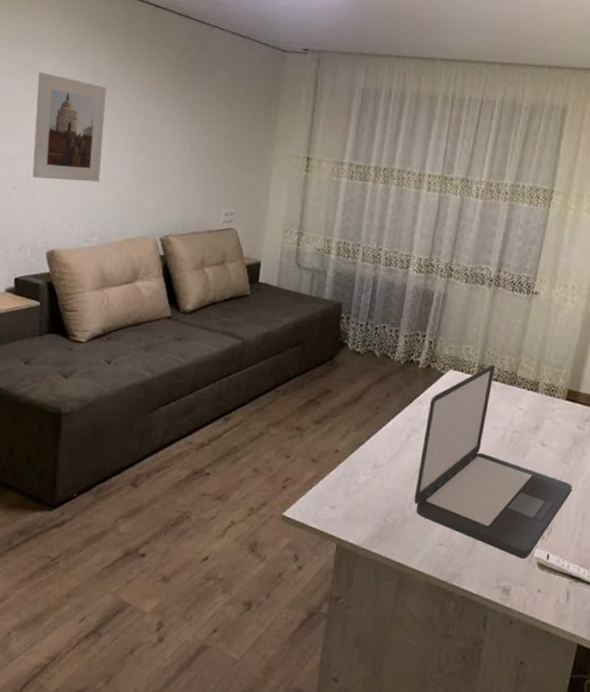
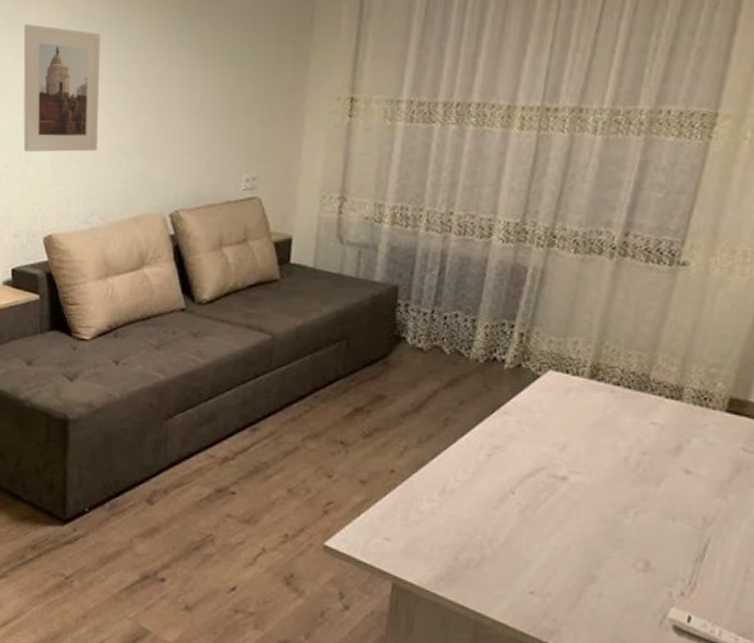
laptop: present [414,364,572,559] -> none [495,362,731,620]

